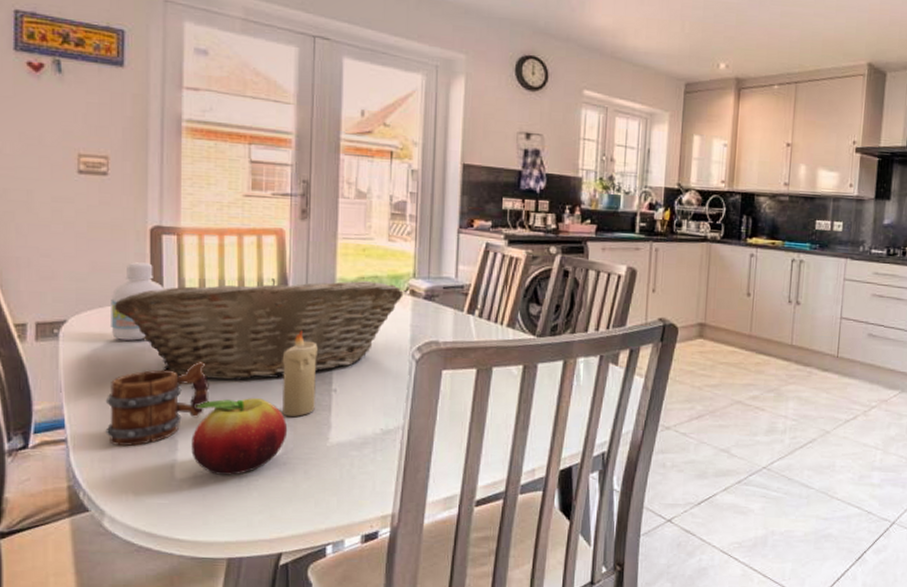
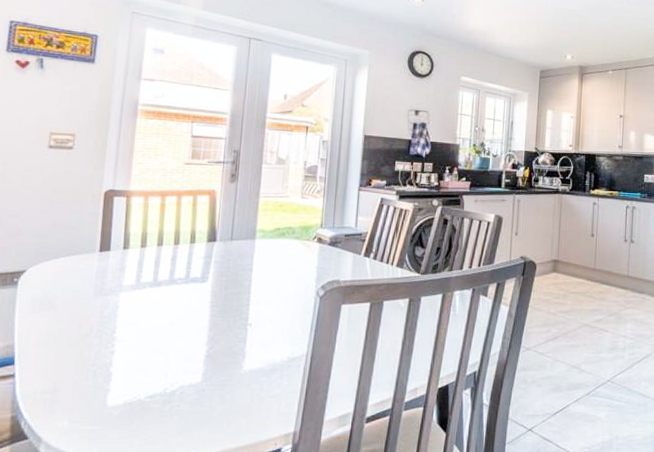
mug: present [105,362,209,446] -> none [49,303,143,378]
bottle: present [111,262,165,341] -> none [63,220,112,286]
fruit basket: present [115,279,404,380] -> none [68,231,312,318]
fruit: present [191,398,288,475] -> none [123,333,208,402]
candle: present [282,331,318,417] -> none [204,274,238,349]

